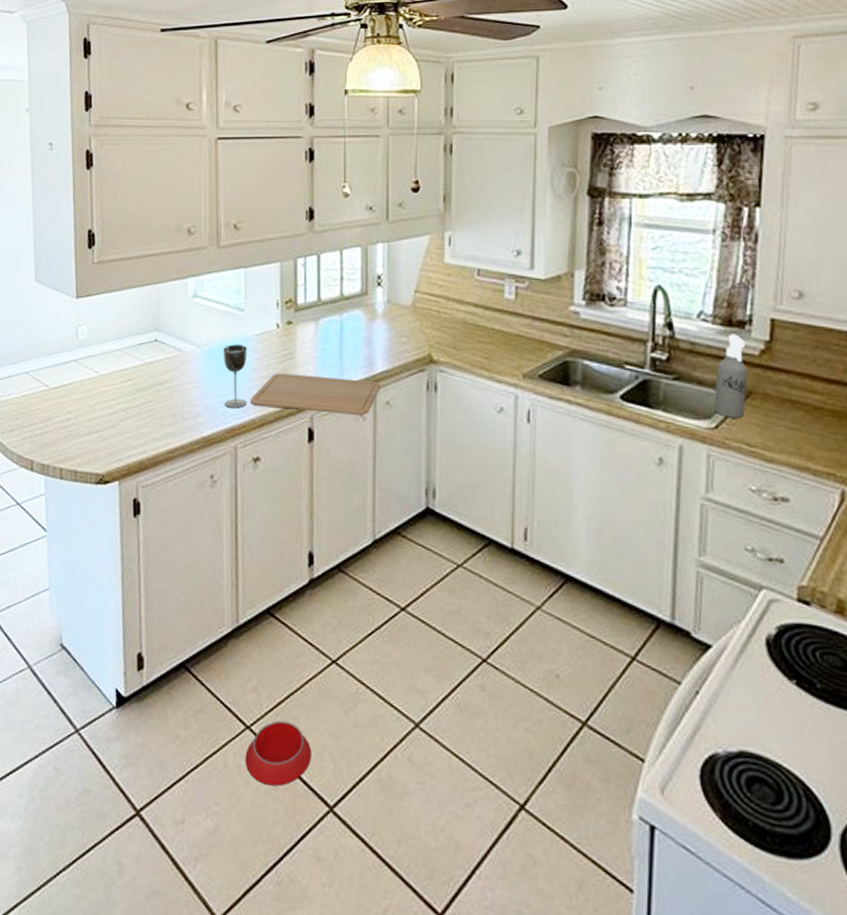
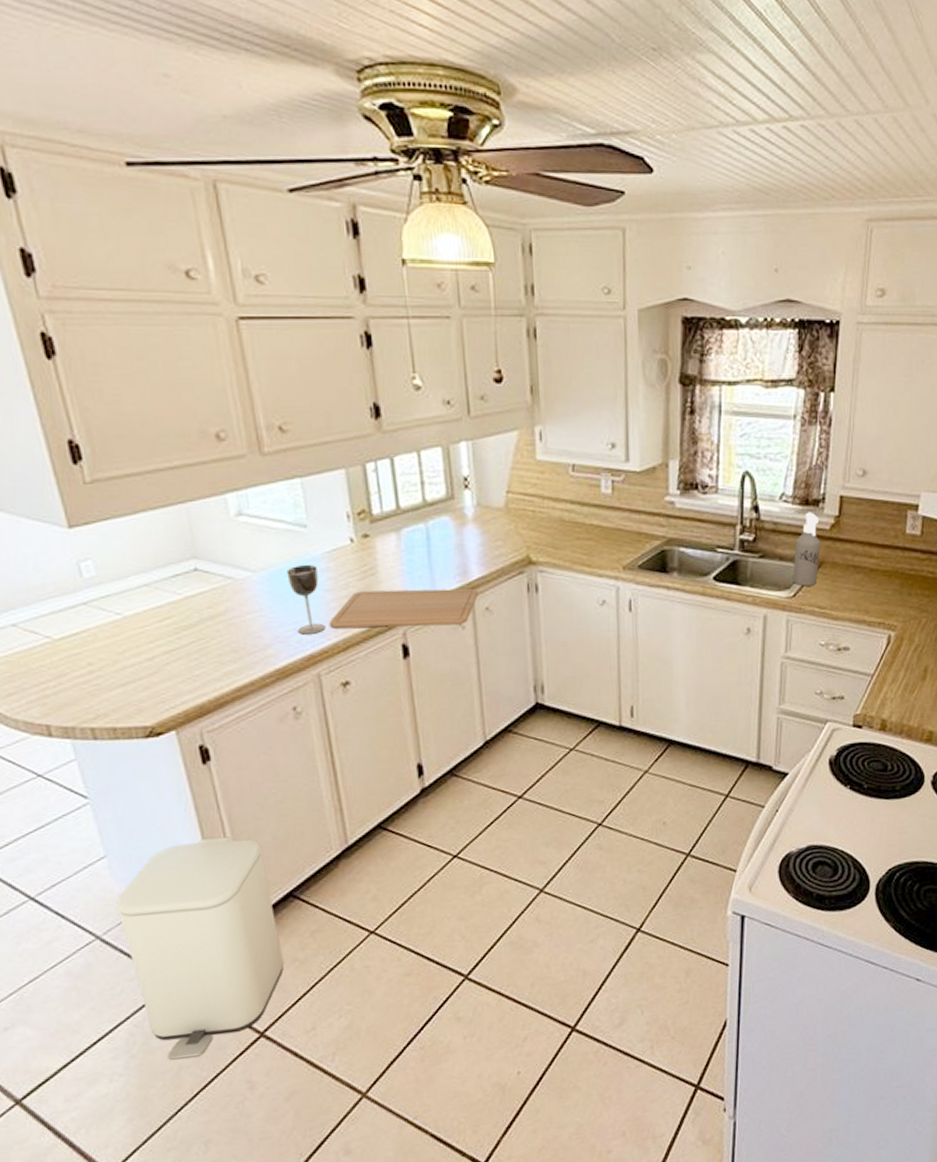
pedal bin: none [48,589,168,820] -> present [116,836,284,1060]
pet bowl: present [245,720,312,787] -> none [372,917,442,976]

